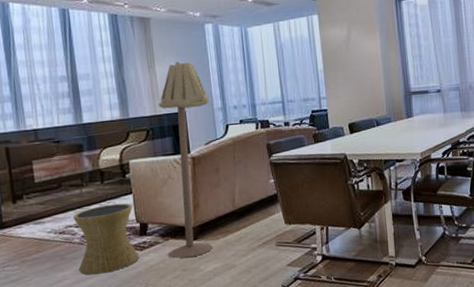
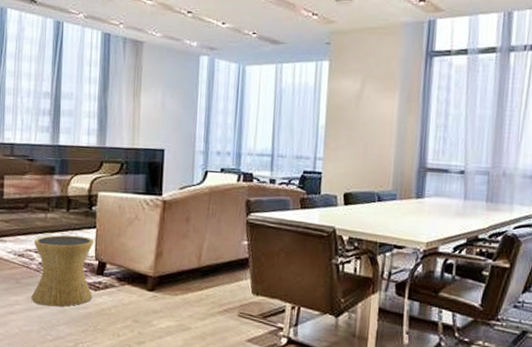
floor lamp: present [158,62,213,259] -> none [121,93,192,309]

